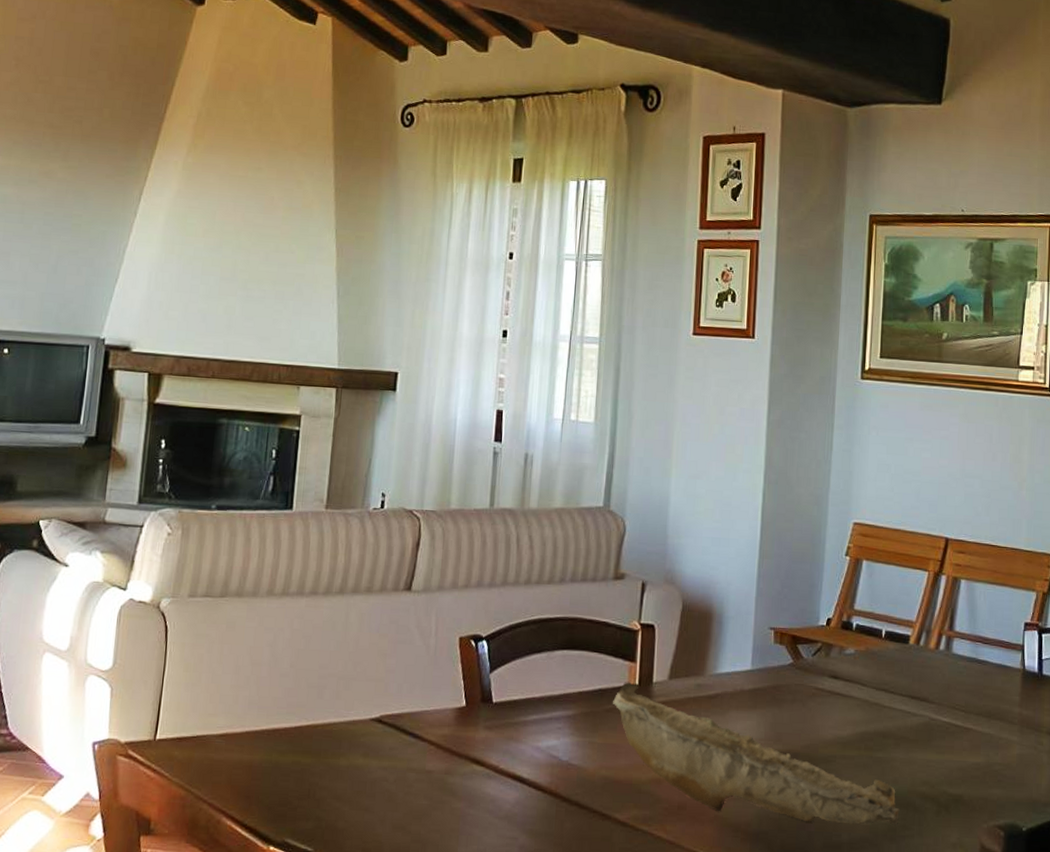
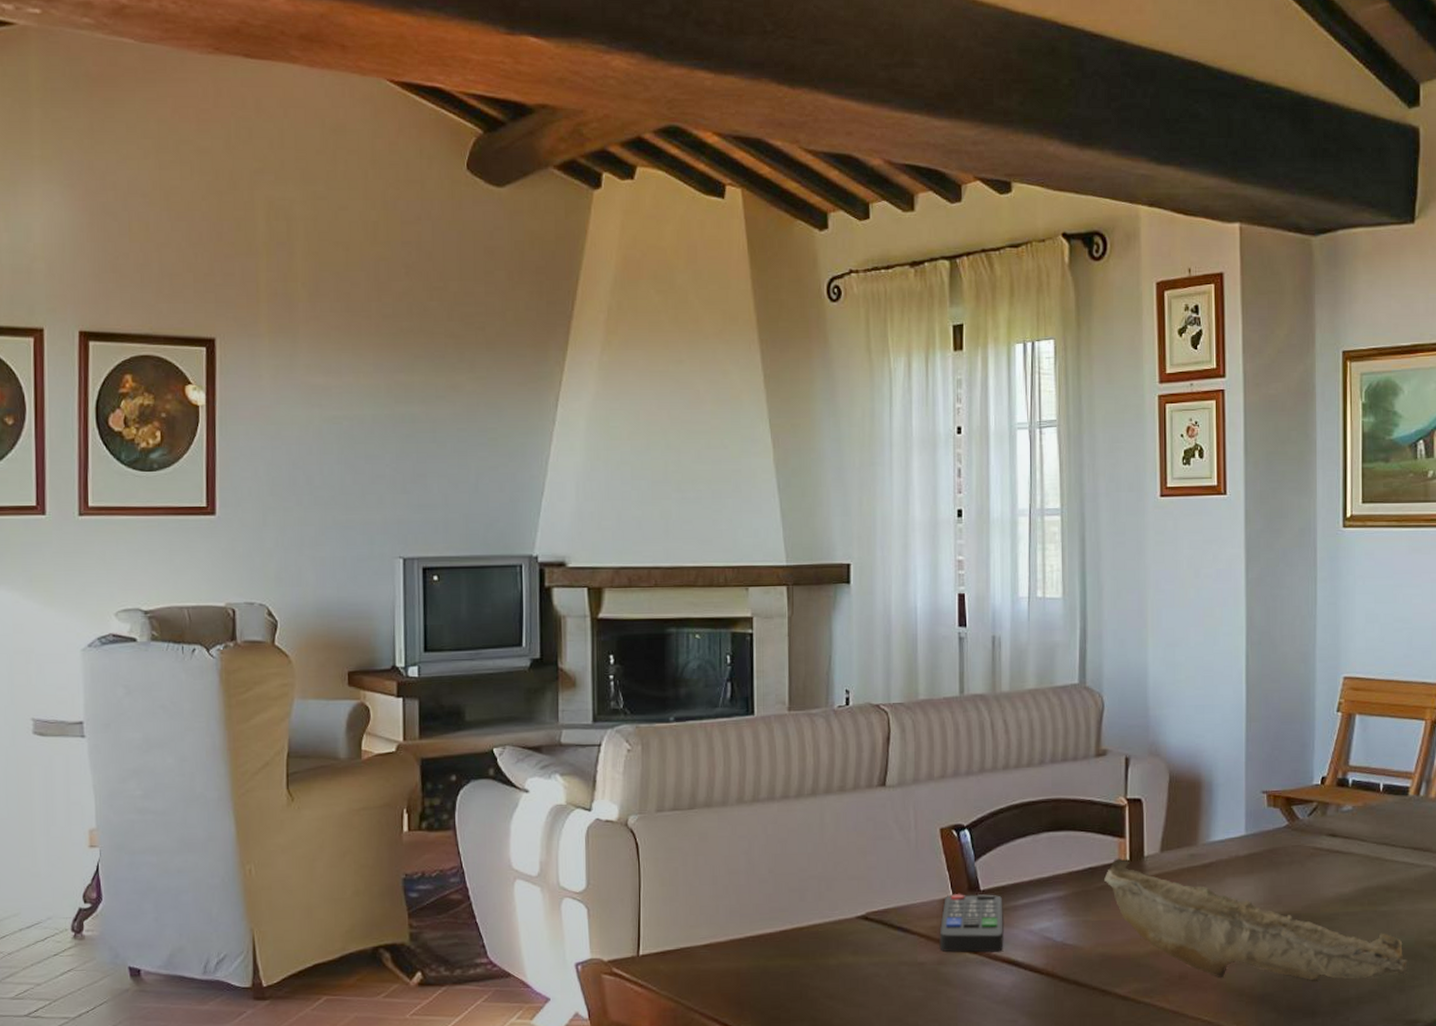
remote control: none [448,703,514,766] -> present [939,893,1004,953]

